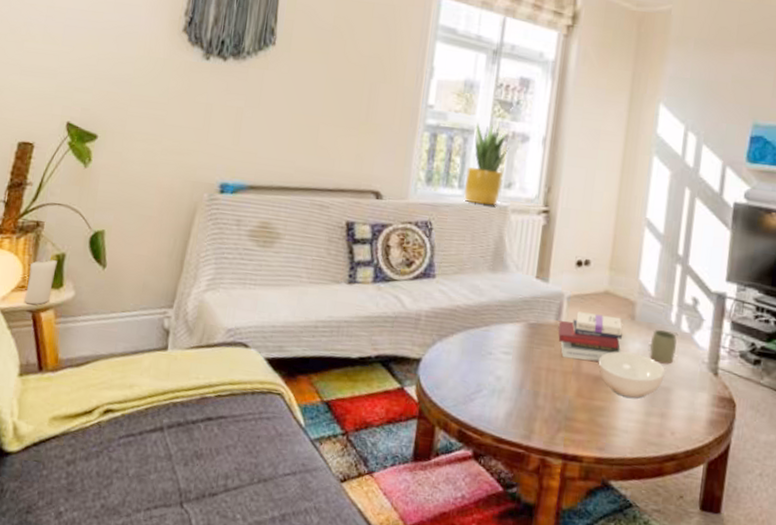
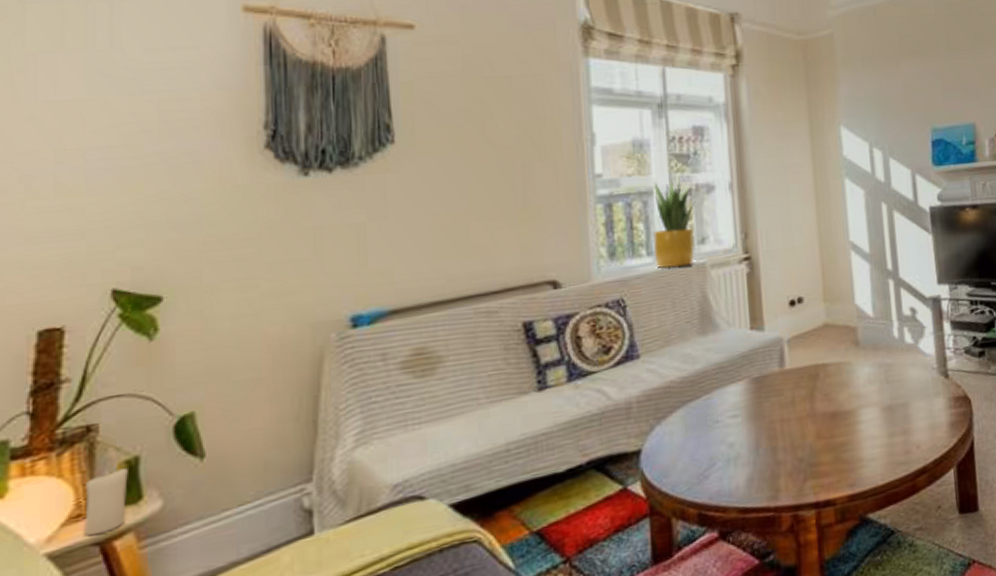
books: present [558,312,623,363] -> none [783,346,852,404]
bowl: present [598,351,665,399] -> none [831,377,899,425]
mug: present [650,329,677,364] -> none [879,347,905,381]

